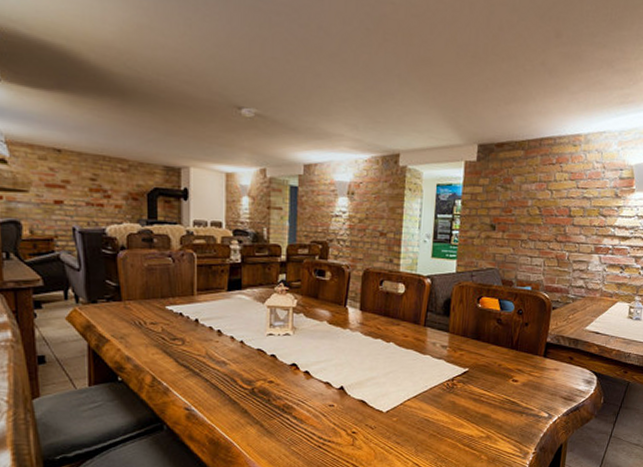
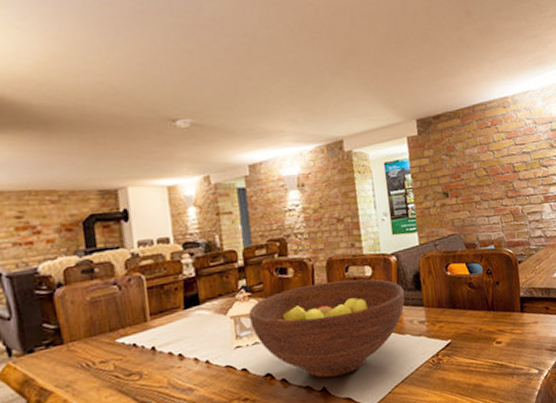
fruit bowl: none [285,290,433,379] -> present [249,279,405,378]

